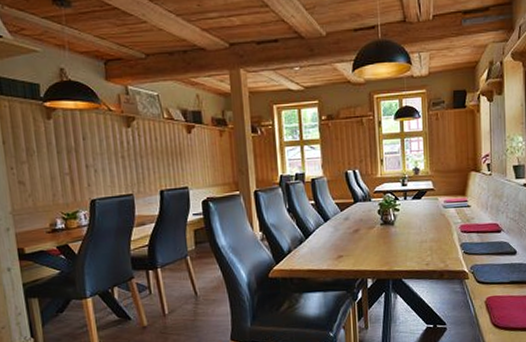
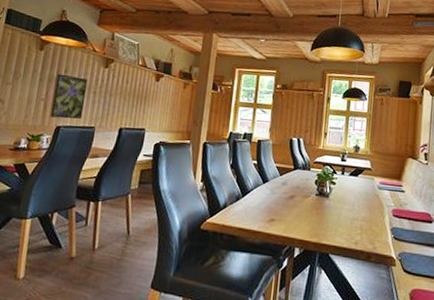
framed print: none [75,142,117,191] -> present [50,73,88,119]

